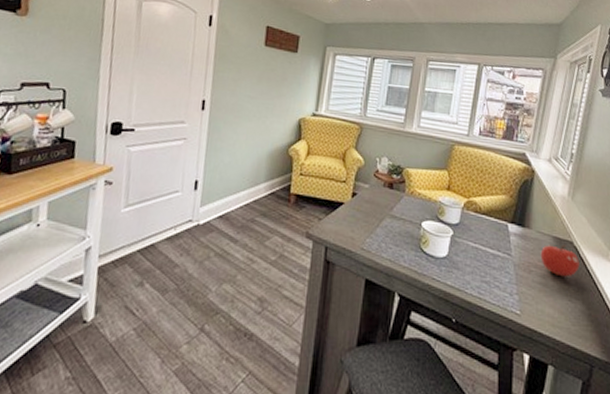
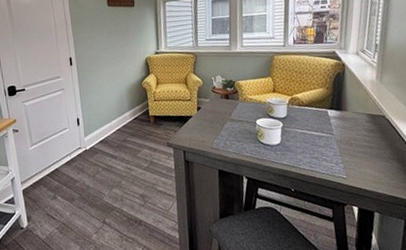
fruit: present [540,244,580,277] -> none [357,119,393,144]

